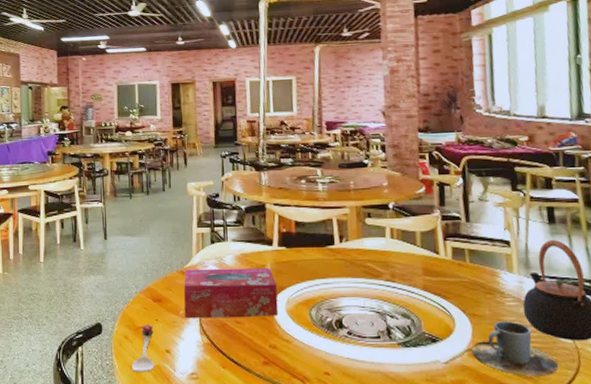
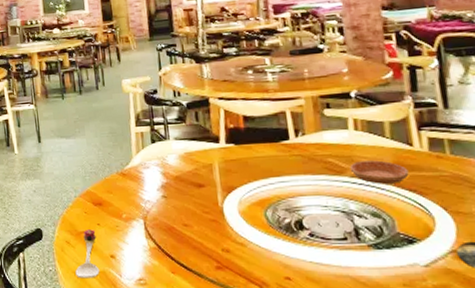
tissue box: present [184,268,279,319] -> none [125,167,230,223]
saucer: none [385,266,435,288] -> present [349,160,409,184]

